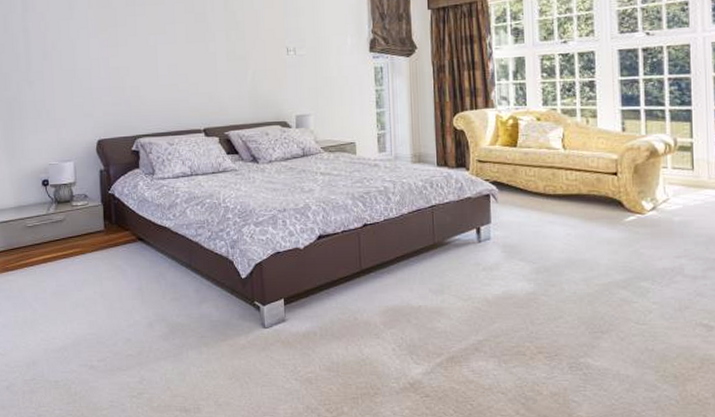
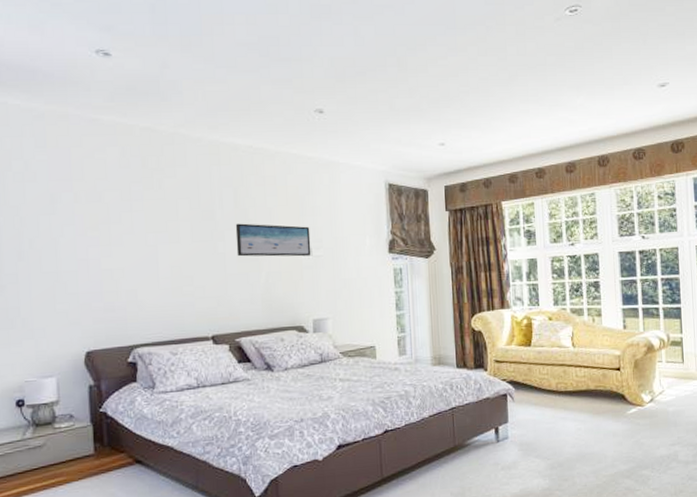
wall art: none [225,24,295,56] -> present [235,223,311,257]

